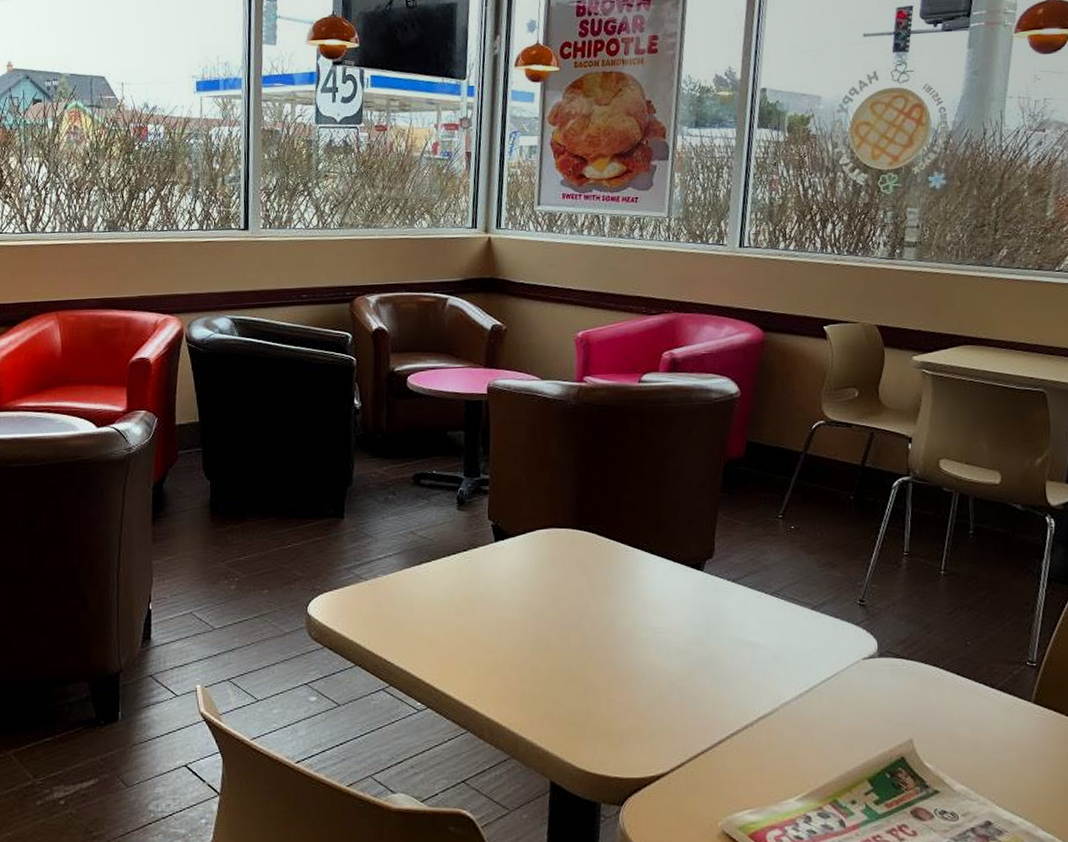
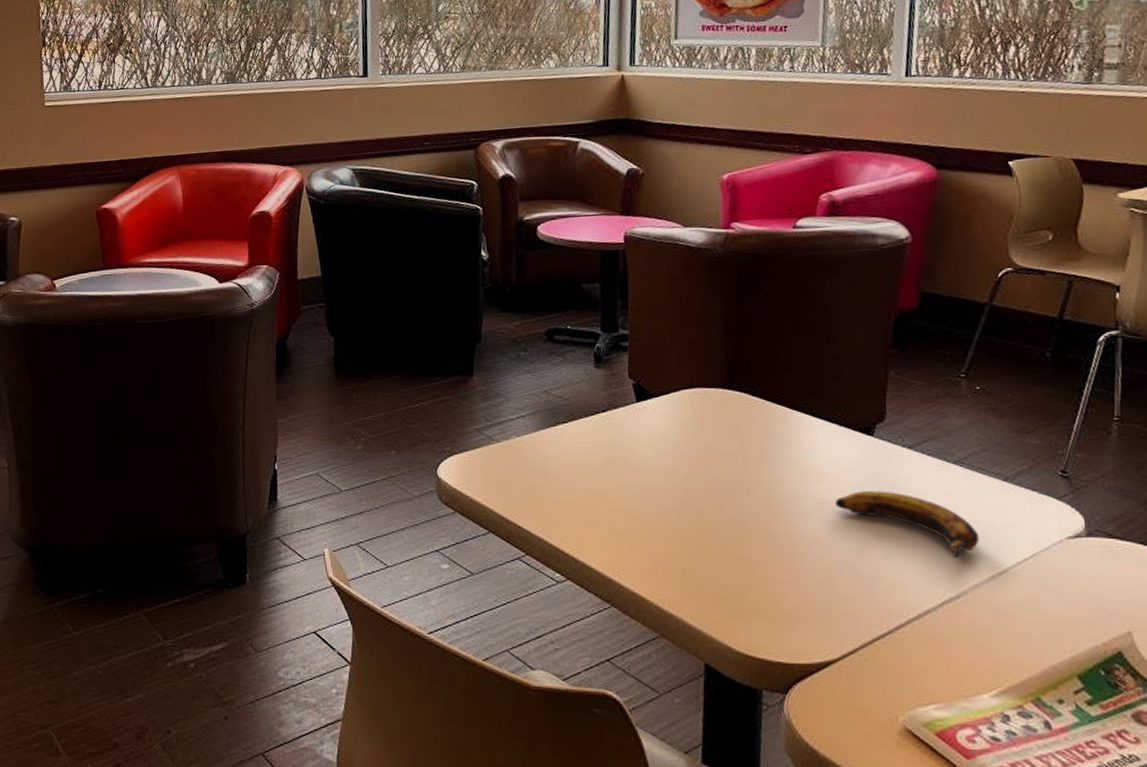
banana: none [668,620,790,679] -> present [834,491,980,558]

